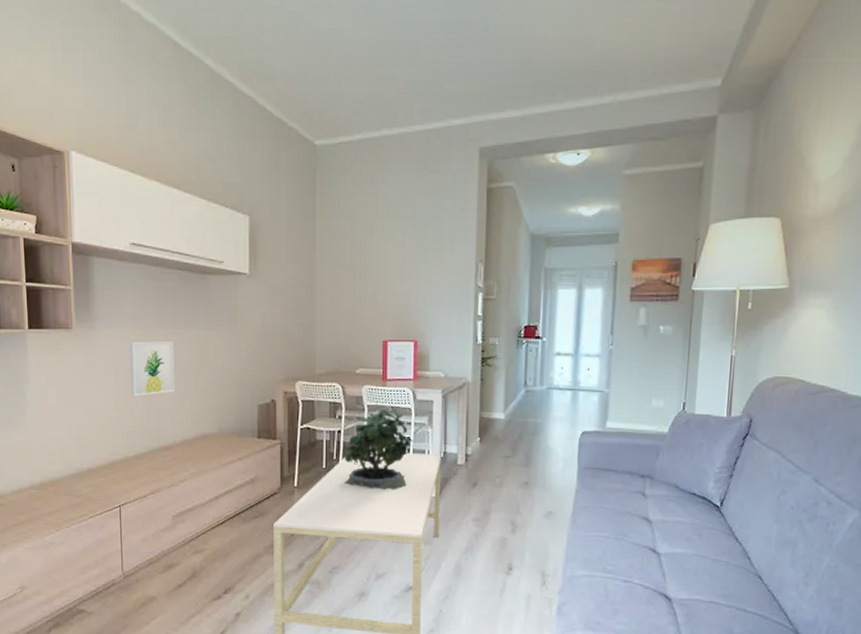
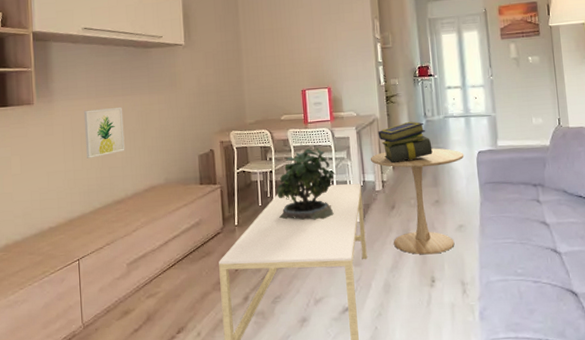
side table: none [454,421,565,540] -> present [370,148,464,255]
stack of books: none [467,389,529,435] -> present [378,121,433,163]

